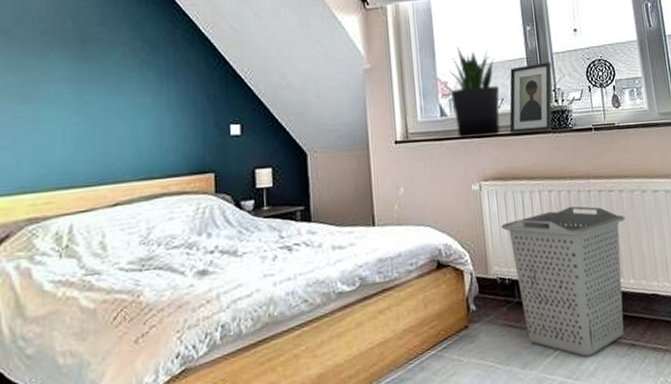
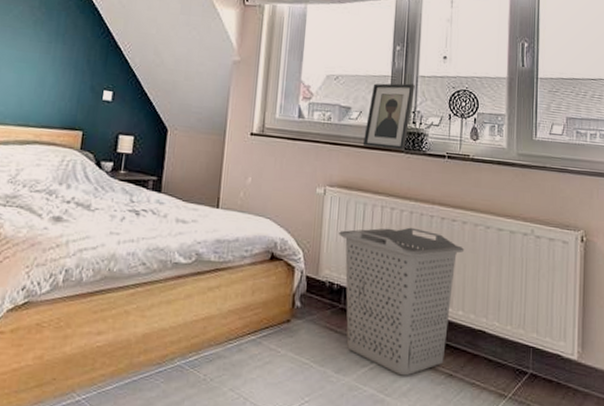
planter: present [449,47,500,138] -> none [311,55,360,145]

